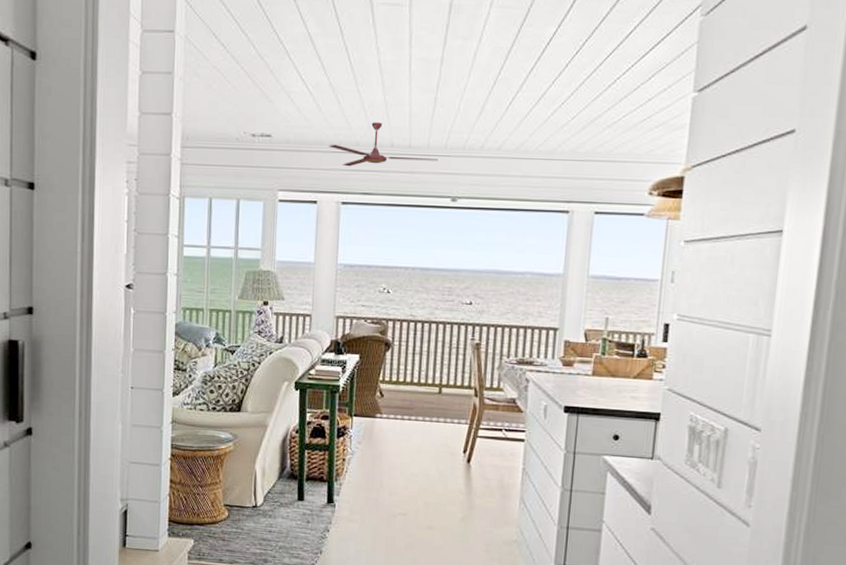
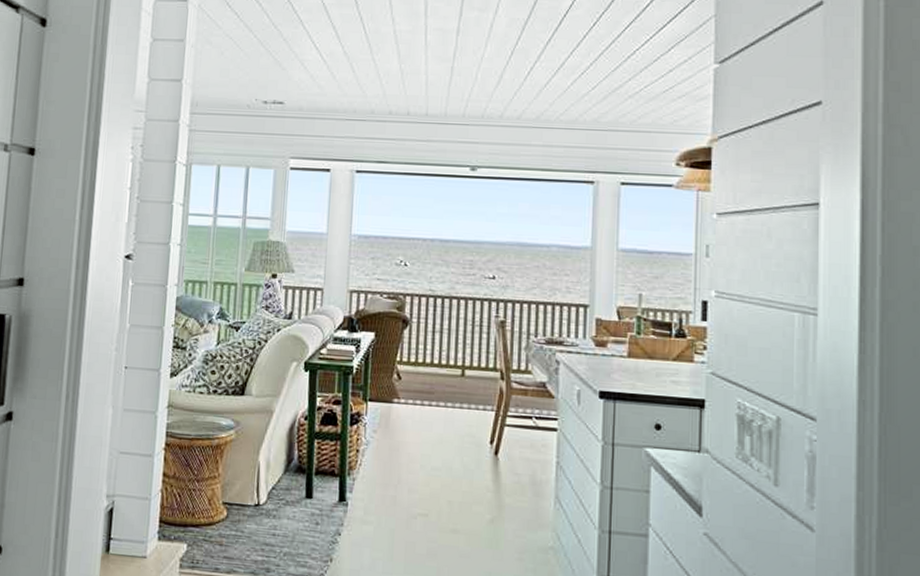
ceiling fan: present [328,122,438,167] -> none [342,90,456,135]

